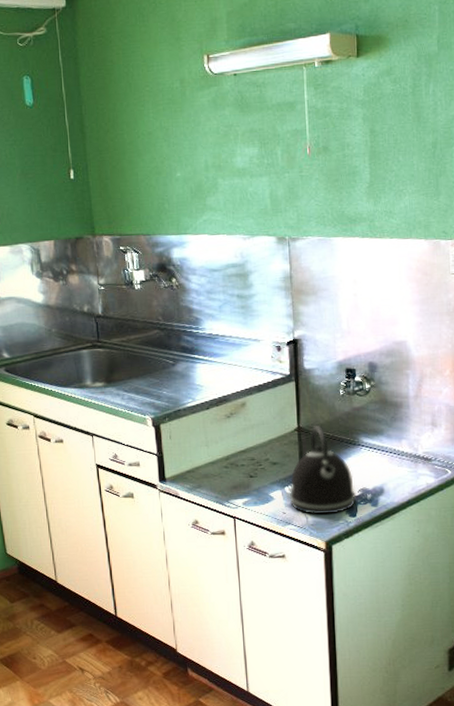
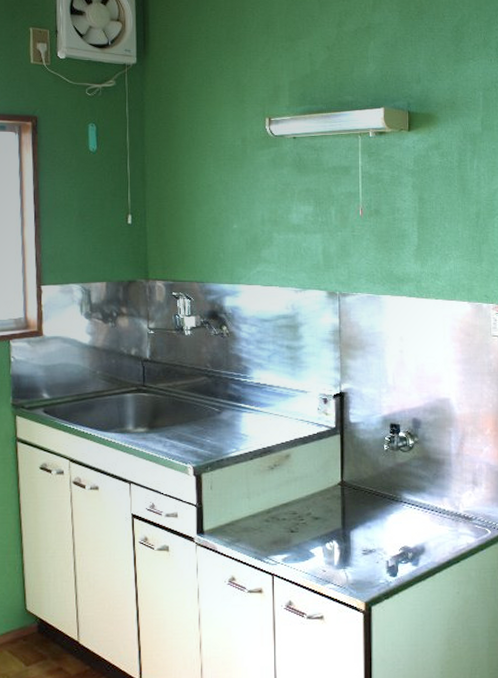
kettle: present [289,424,357,515] -> none [330,479,398,574]

